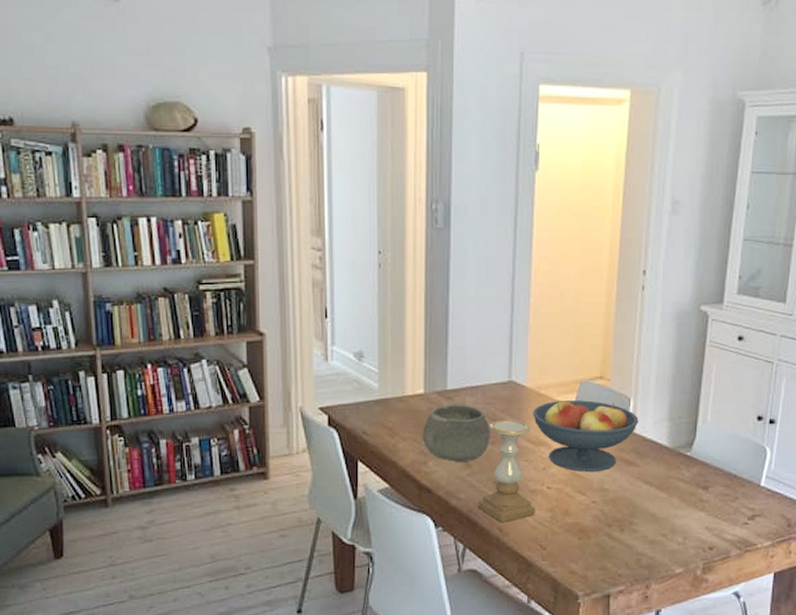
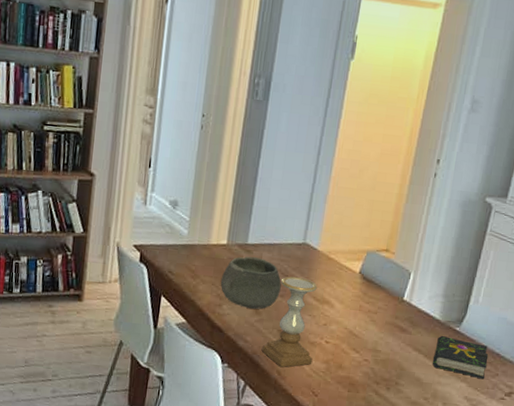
fruit bowl: present [533,400,639,472] -> none [321,266,416,334]
book: none [667,463,725,506] -> present [433,335,489,380]

